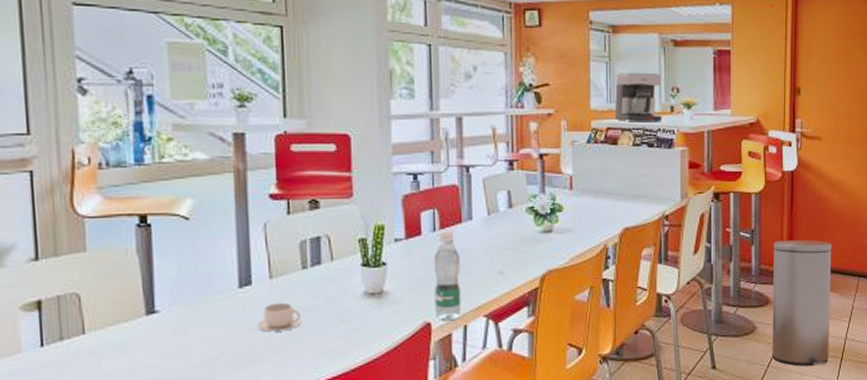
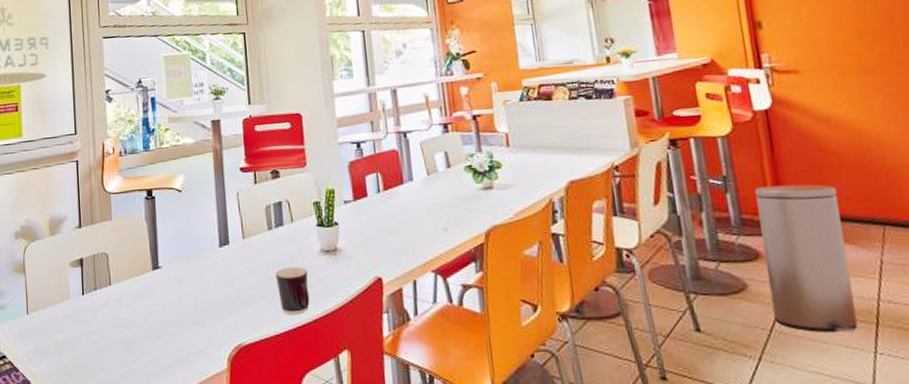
teacup: present [257,302,302,332] -> none [235,259,270,285]
mug: none [309,311,348,365] -> present [275,266,310,315]
bottle: present [433,229,461,320] -> none [379,190,410,275]
coffee maker: present [614,73,662,123] -> none [543,27,598,78]

